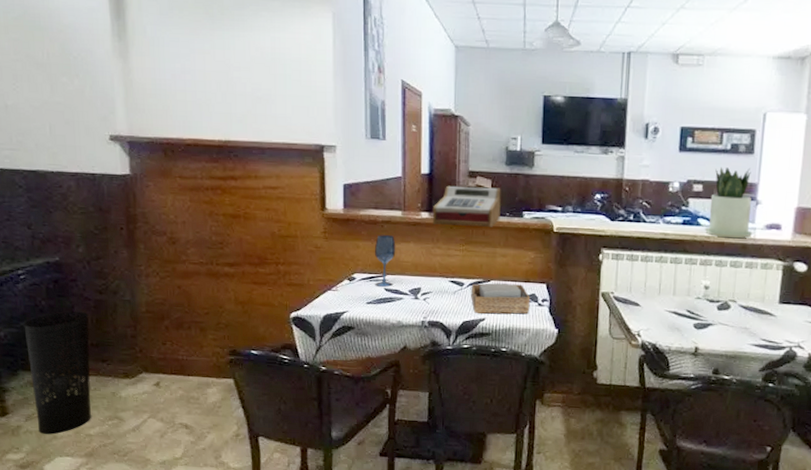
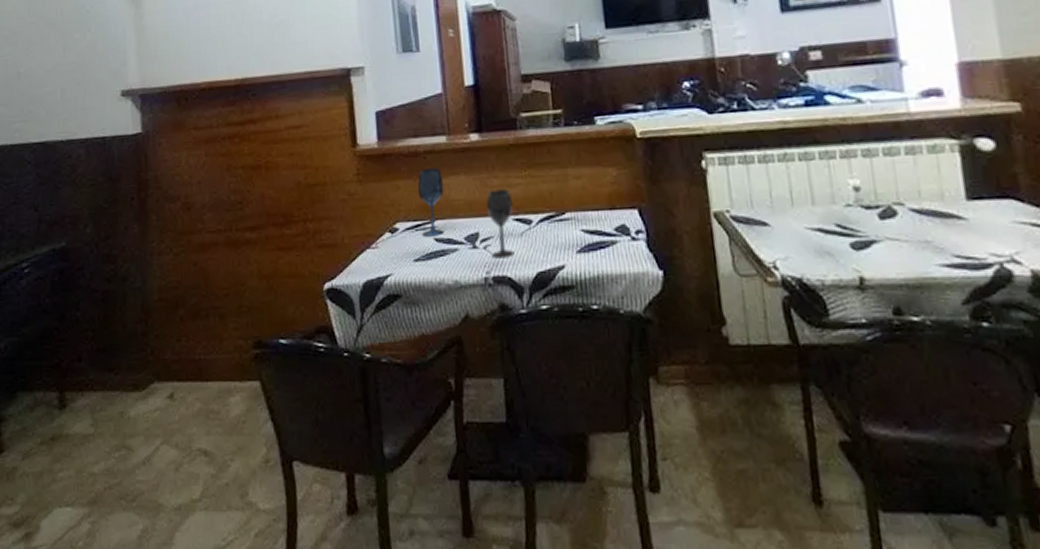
umbrella stand: present [24,311,92,434] -> none [25,308,97,476]
wine glass: none [428,257,451,309] -> present [486,189,515,259]
cash register: present [432,185,501,227] -> none [482,90,567,149]
napkin holder: present [471,283,531,314] -> none [541,214,622,261]
planter: present [704,167,753,239] -> none [834,21,905,117]

